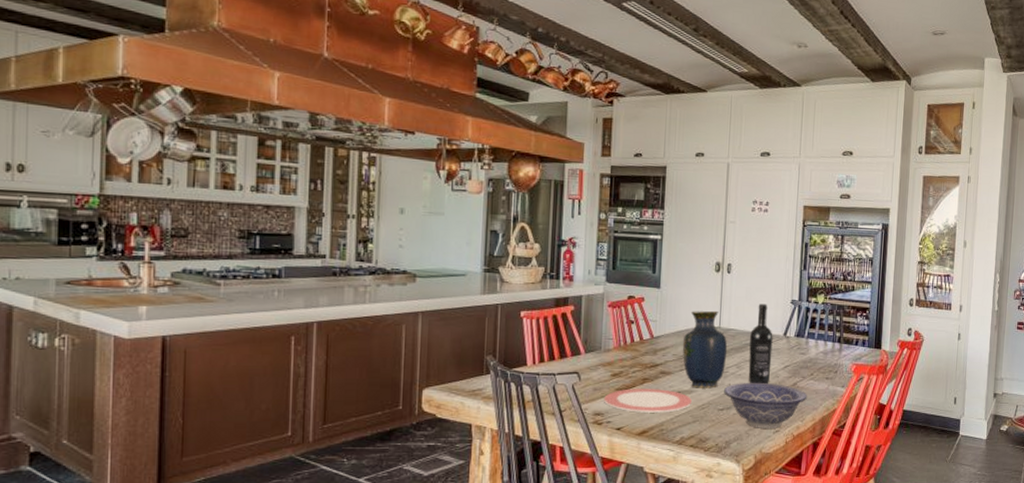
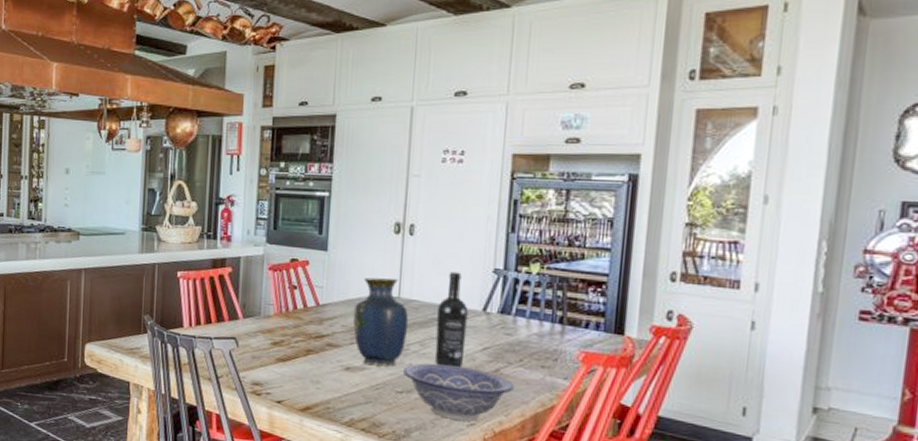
plate: present [604,388,693,413] -> none [263,359,365,389]

